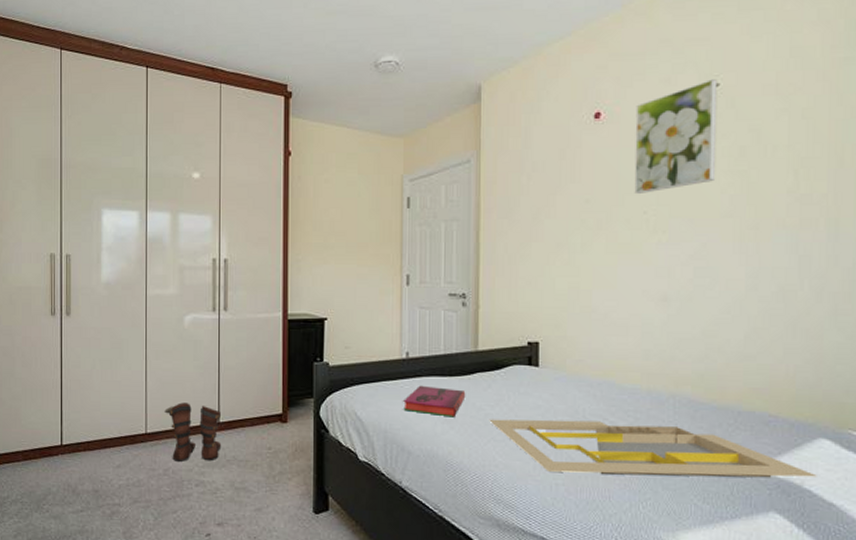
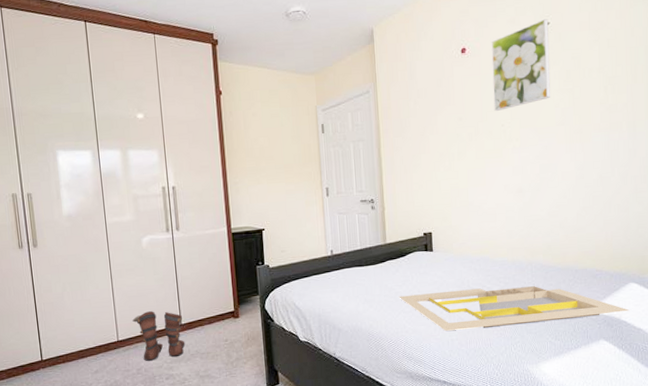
hardback book: present [403,385,466,418] -> none [332,275,380,298]

